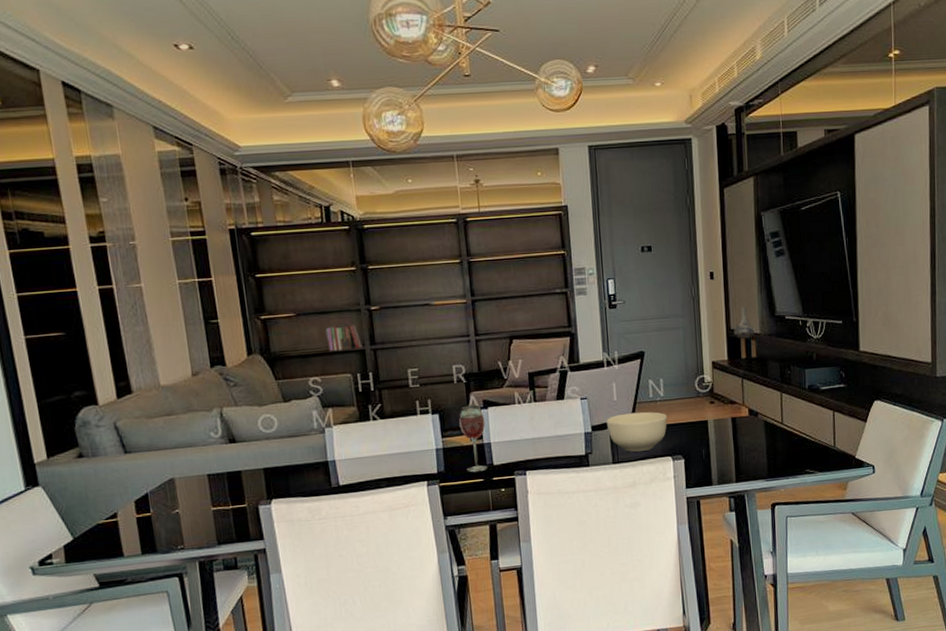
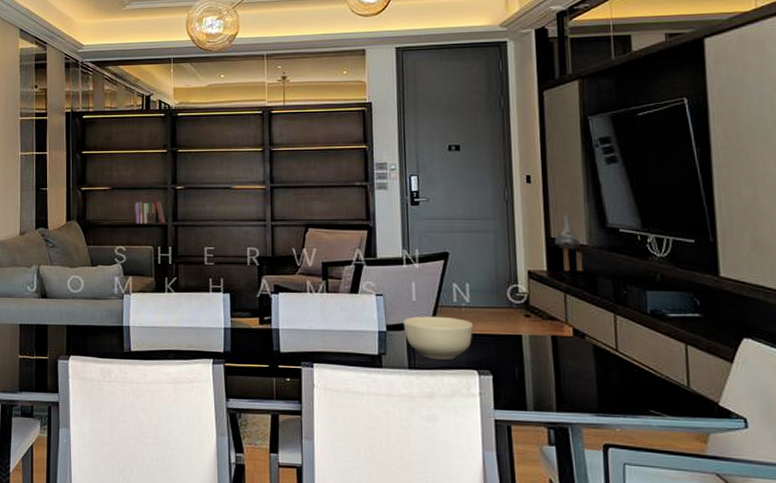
wineglass: present [459,404,488,473] -> none [249,288,275,358]

